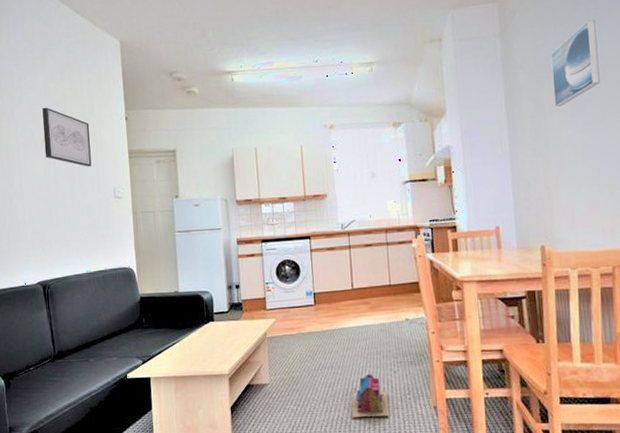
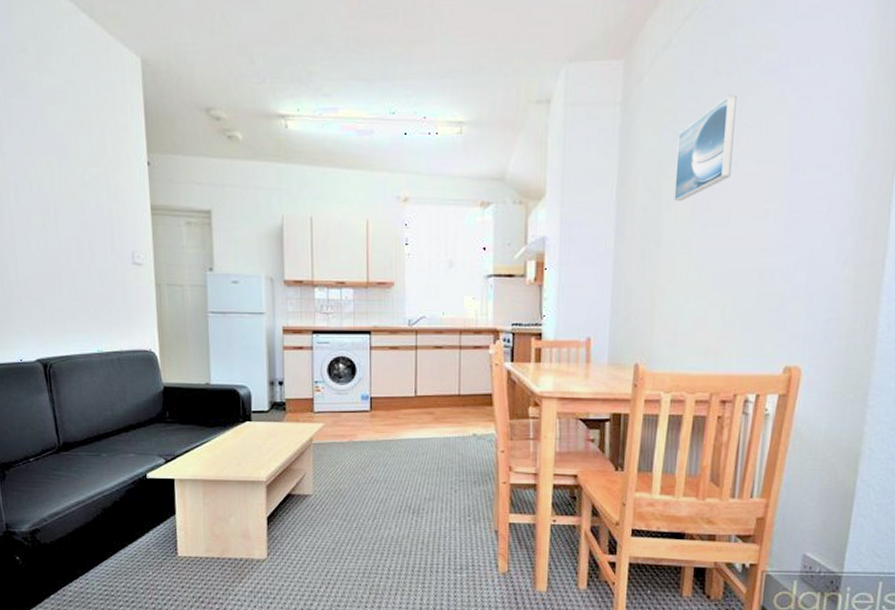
wall art: present [42,107,92,167] -> none [38,138,104,222]
toy house: present [351,373,390,418] -> none [403,490,446,540]

